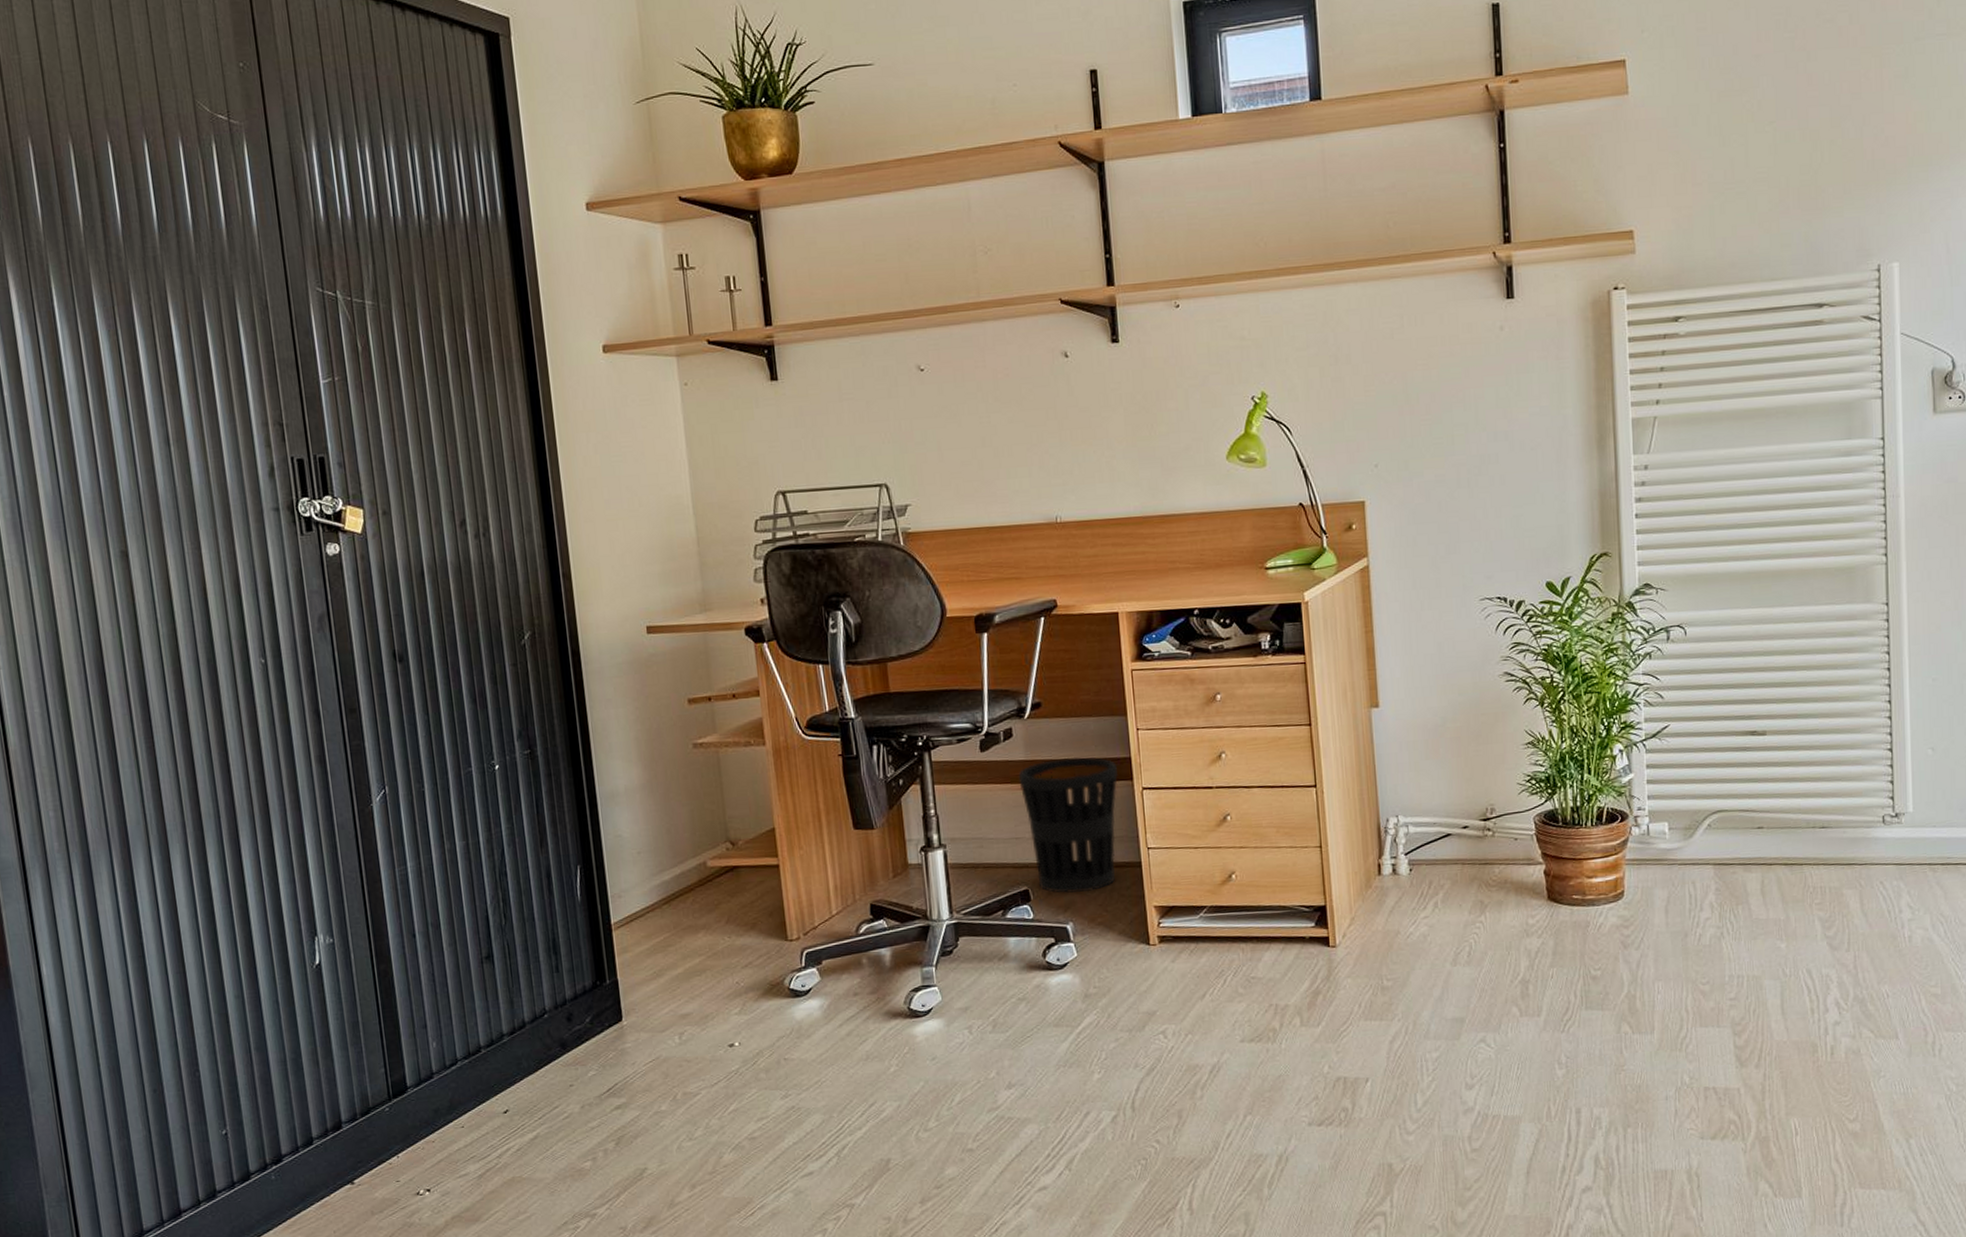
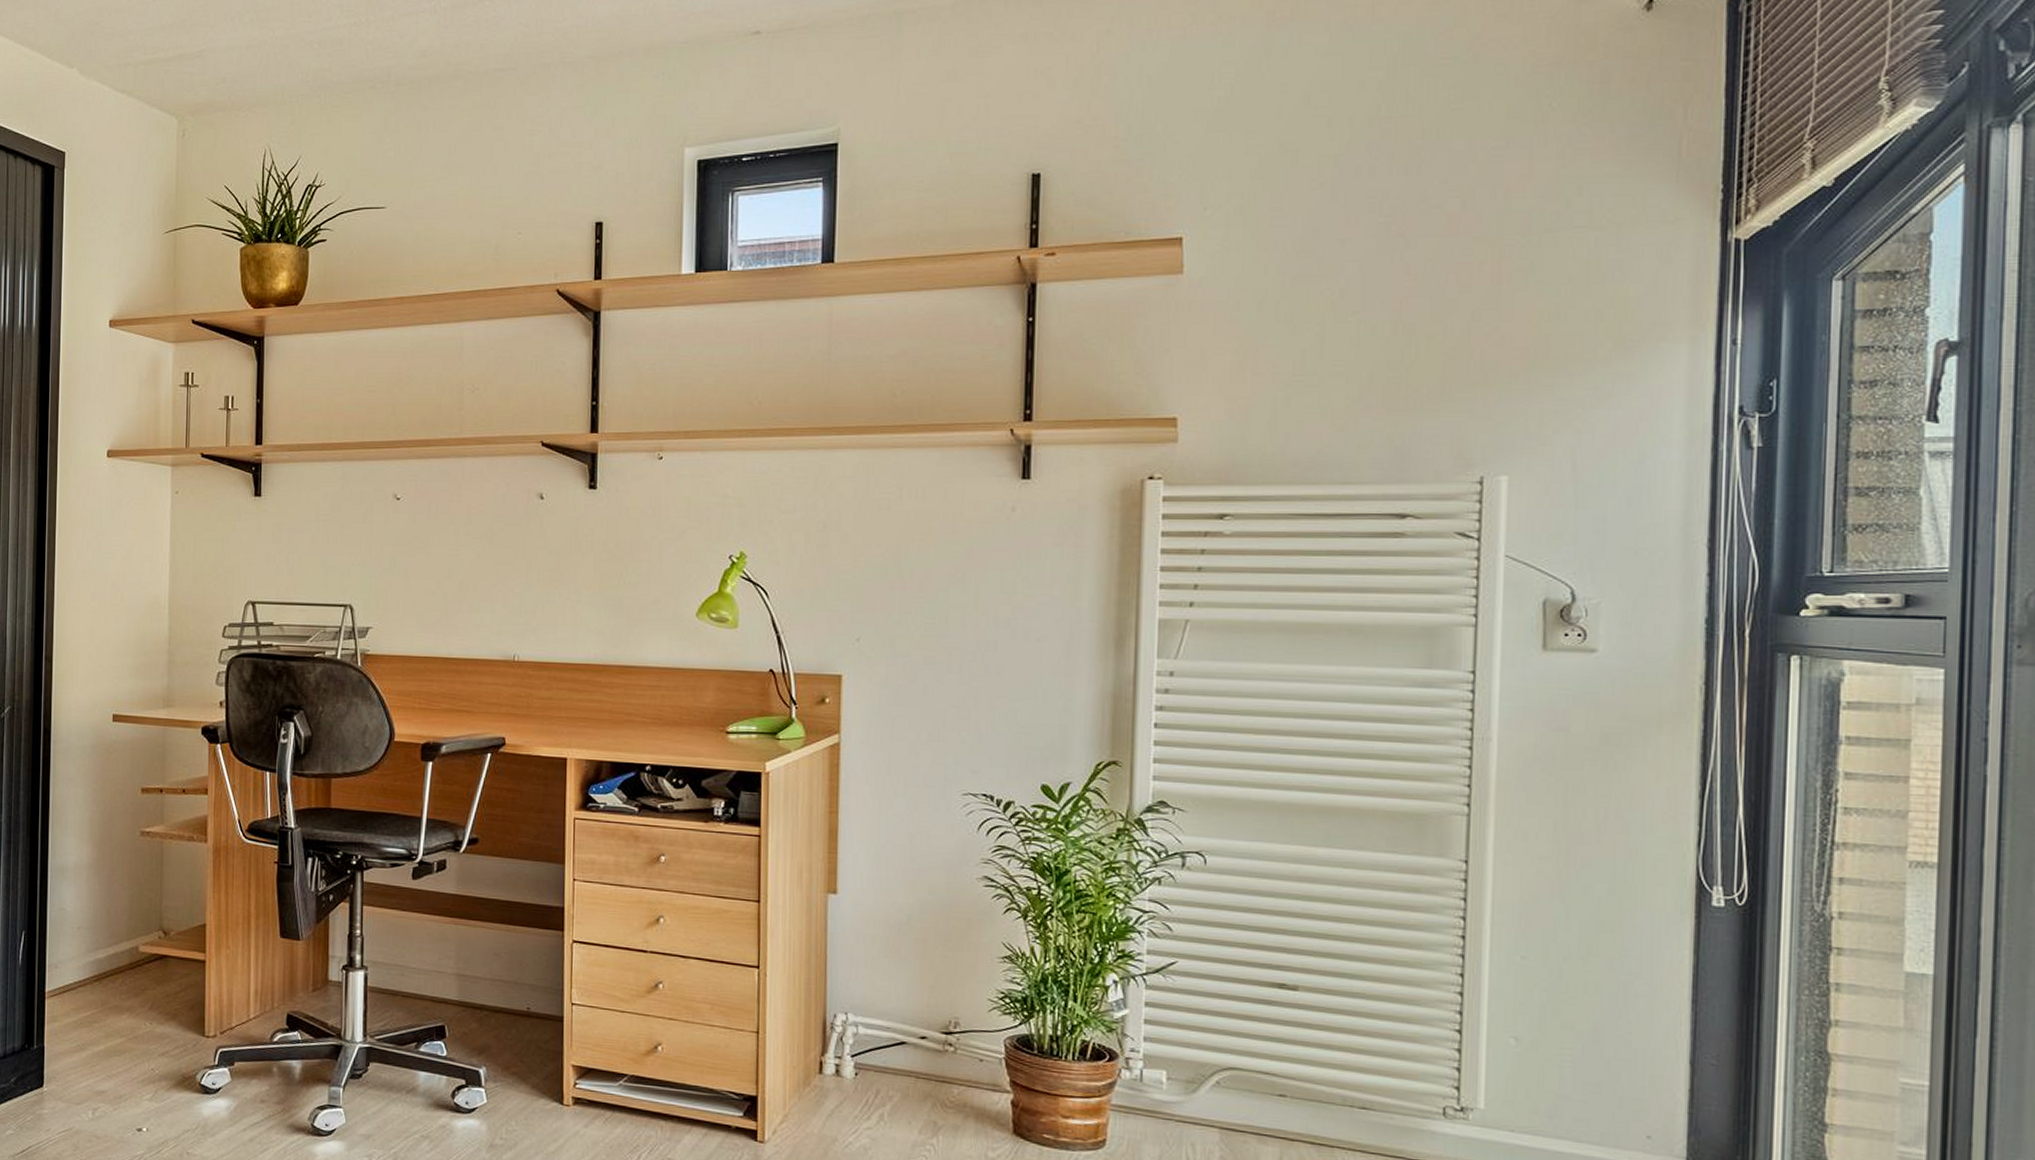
wastebasket: present [1018,757,1118,893] -> none [447,897,550,1039]

